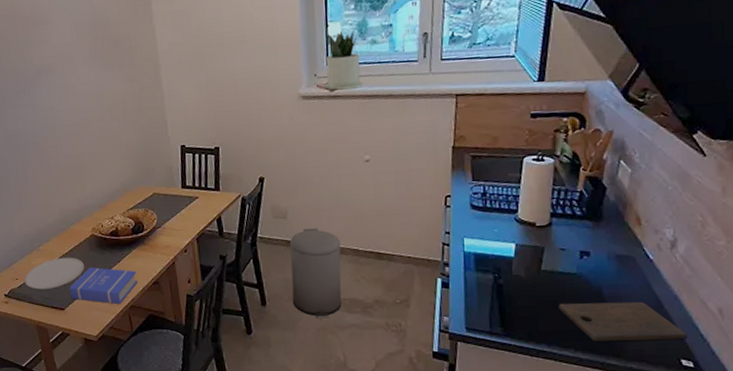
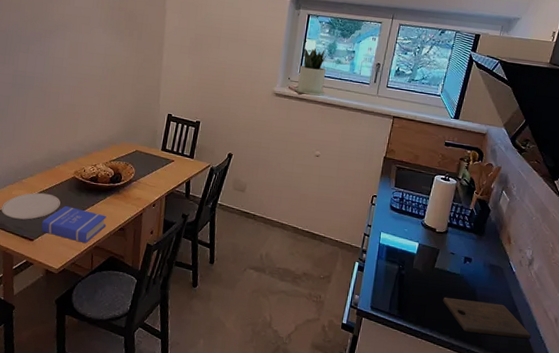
pedal bin: present [290,228,342,319] -> none [236,203,285,283]

